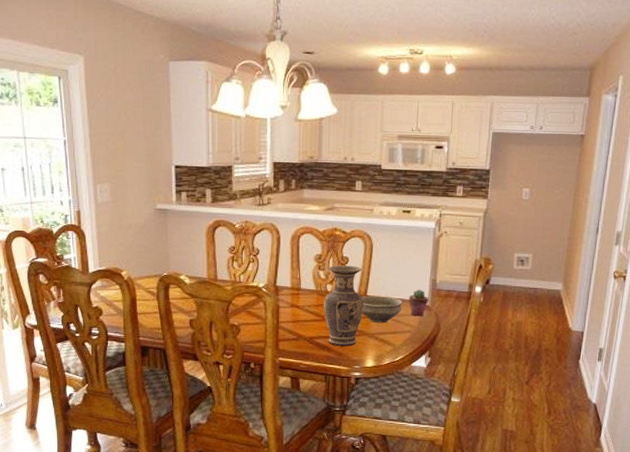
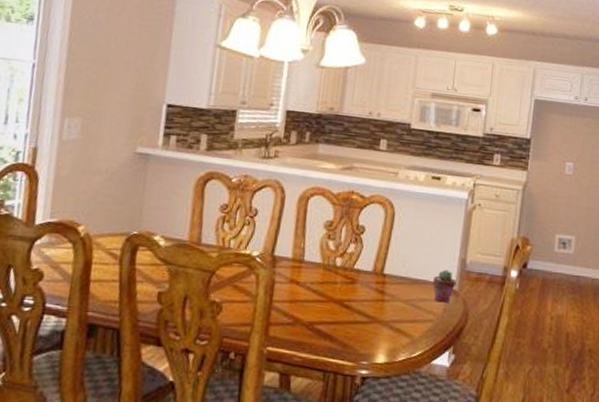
vase: present [323,265,364,346] -> none [328,235,380,336]
bowl: present [362,295,402,323] -> none [375,274,425,309]

